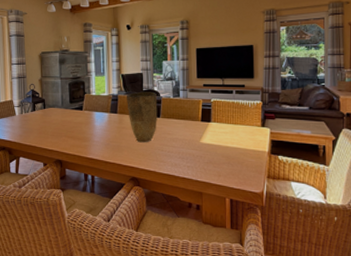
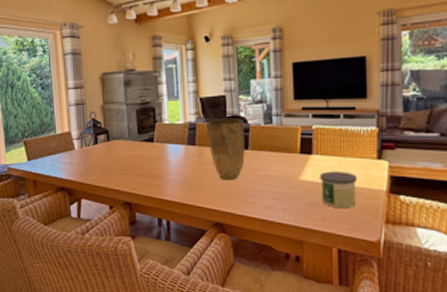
candle: none [217,136,246,165] -> present [320,171,358,208]

